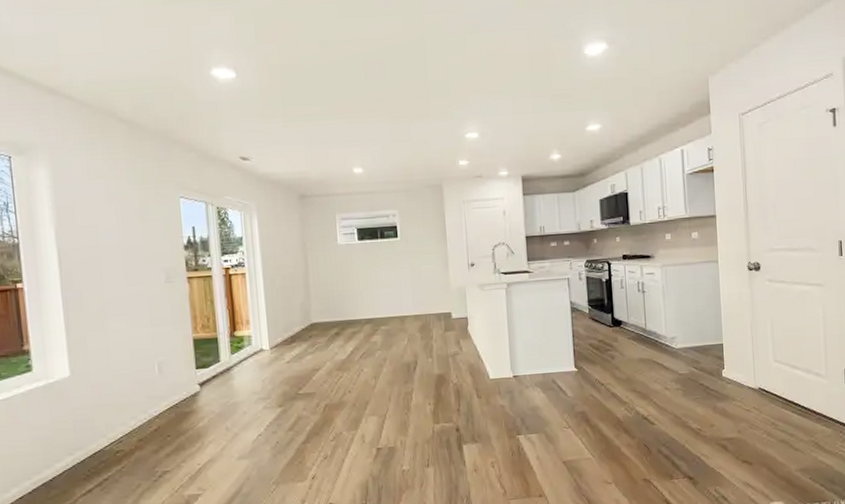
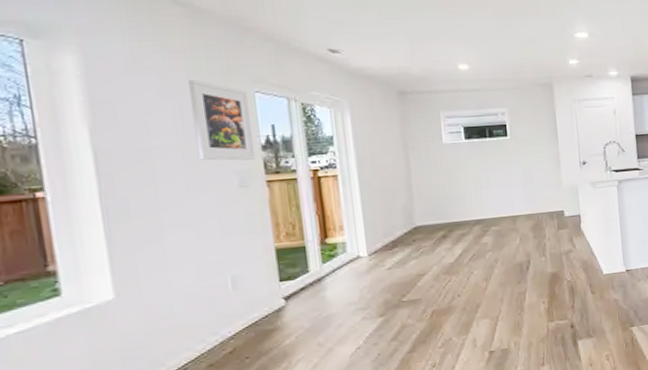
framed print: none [128,187,180,259] -> present [188,79,256,161]

